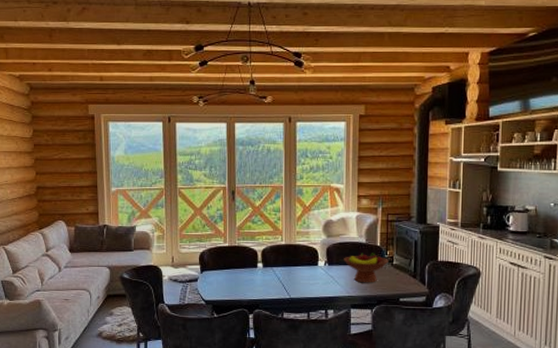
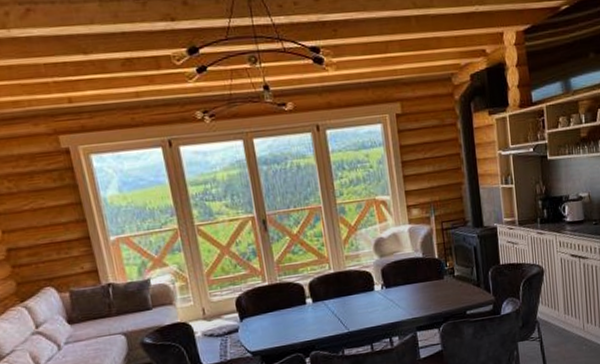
fruit bowl: present [344,252,389,283] -> none [402,266,450,302]

